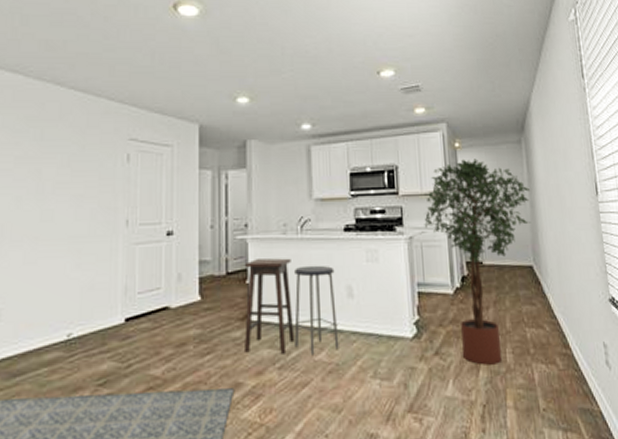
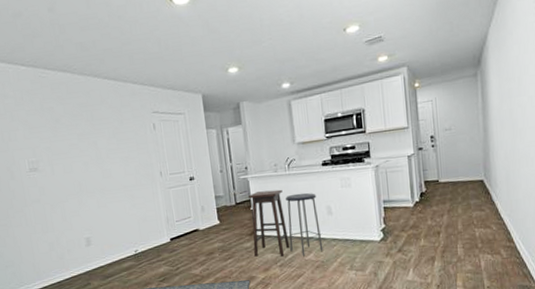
potted tree: present [423,159,530,365] -> none [387,95,484,258]

